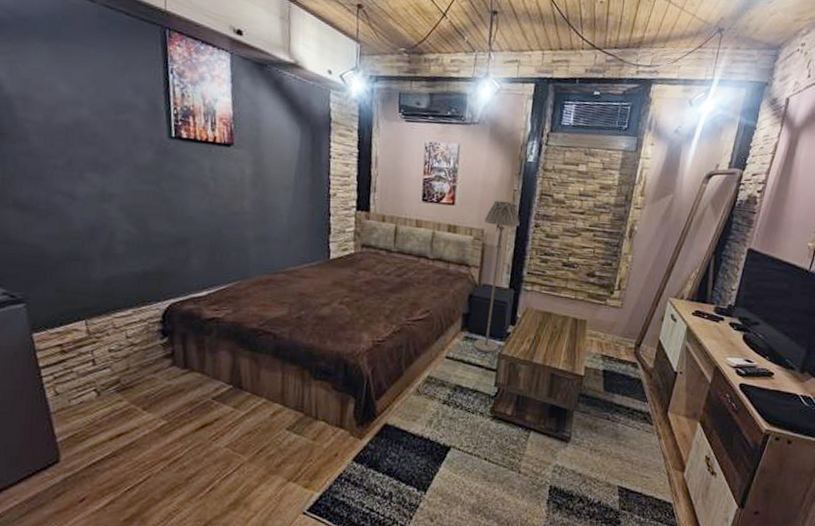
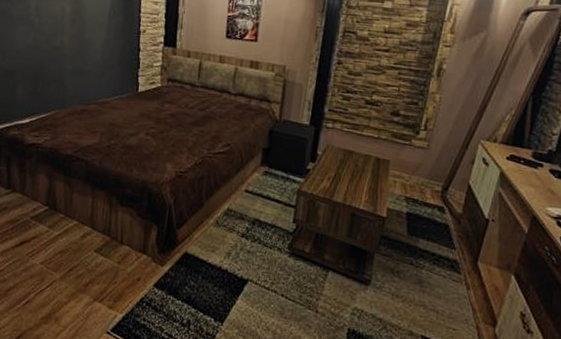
floor lamp: present [473,201,520,353] -> none [272,37,322,189]

